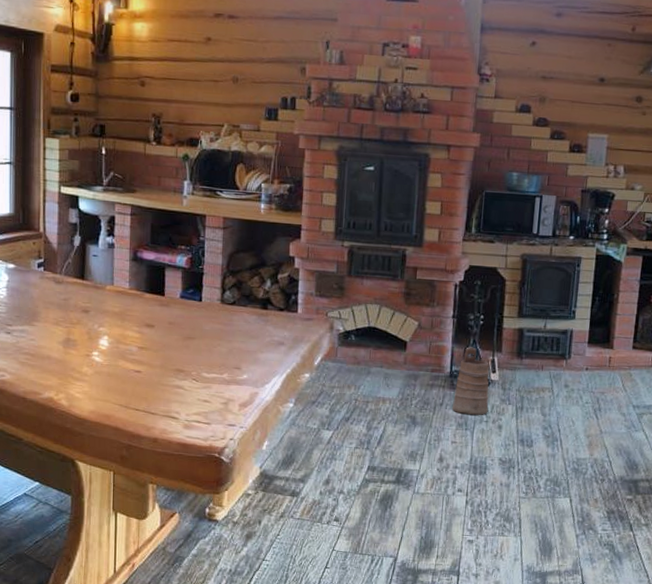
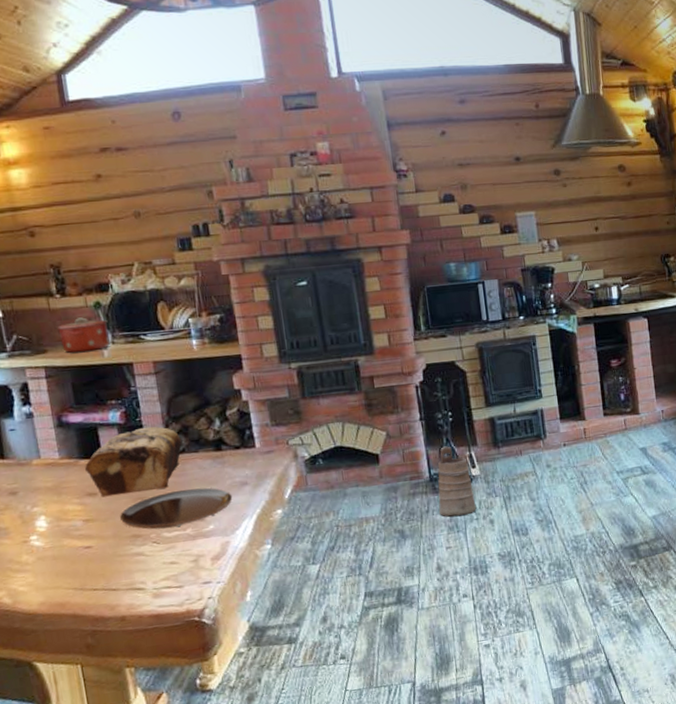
casserole: none [146,166,193,198] -> present [54,317,110,353]
bread loaf: none [147,275,235,334] -> present [84,426,183,497]
plate: none [168,337,269,370] -> present [119,487,233,530]

